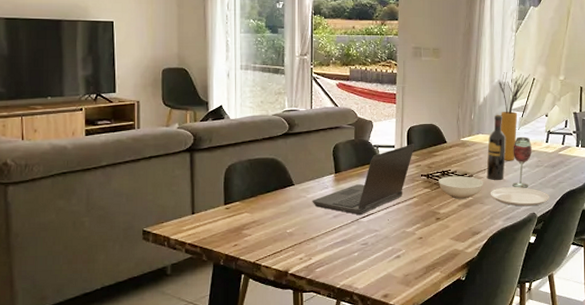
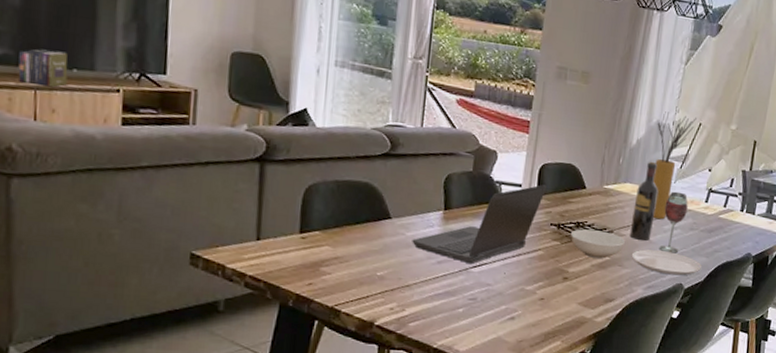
books: none [9,85,44,113] -> present [18,48,68,88]

